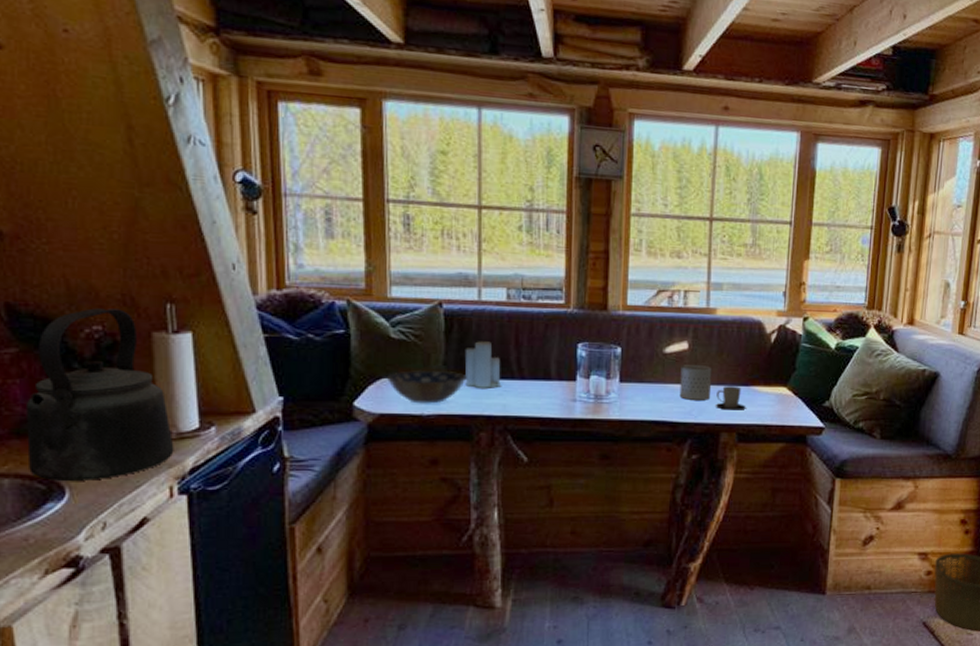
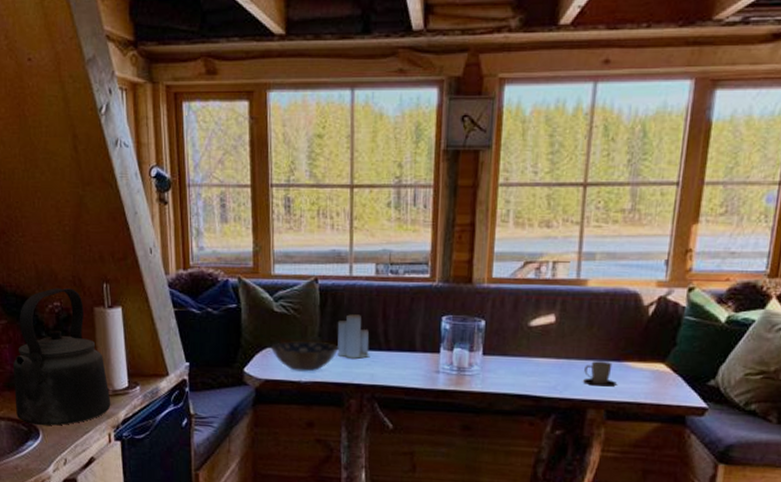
mug: present [679,365,712,400] -> none [544,338,581,375]

